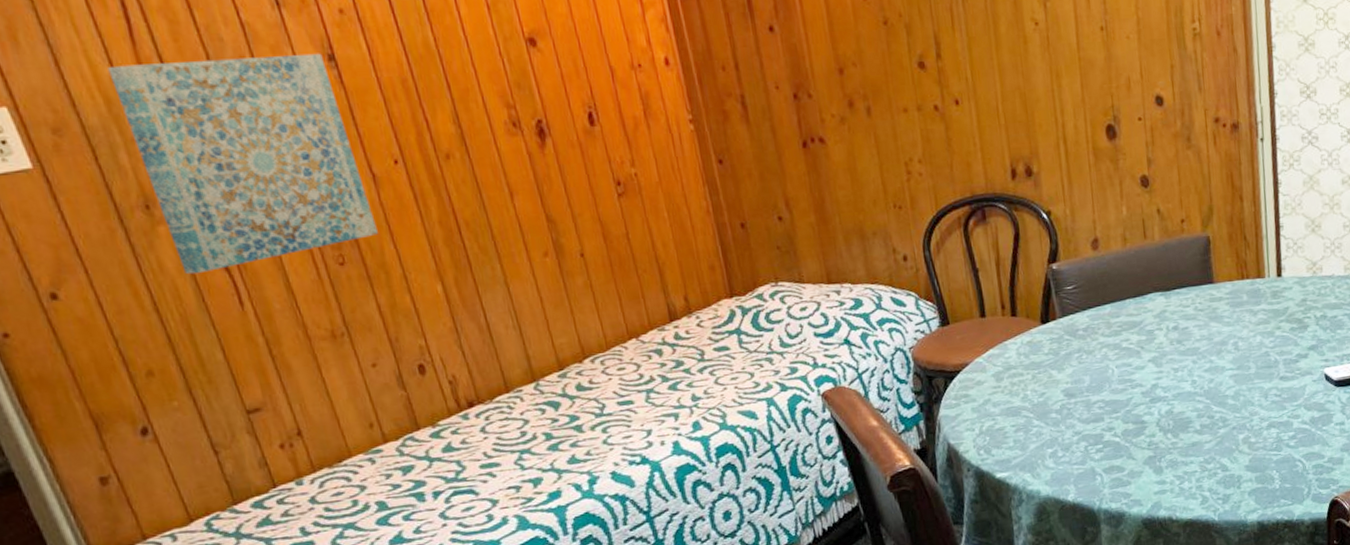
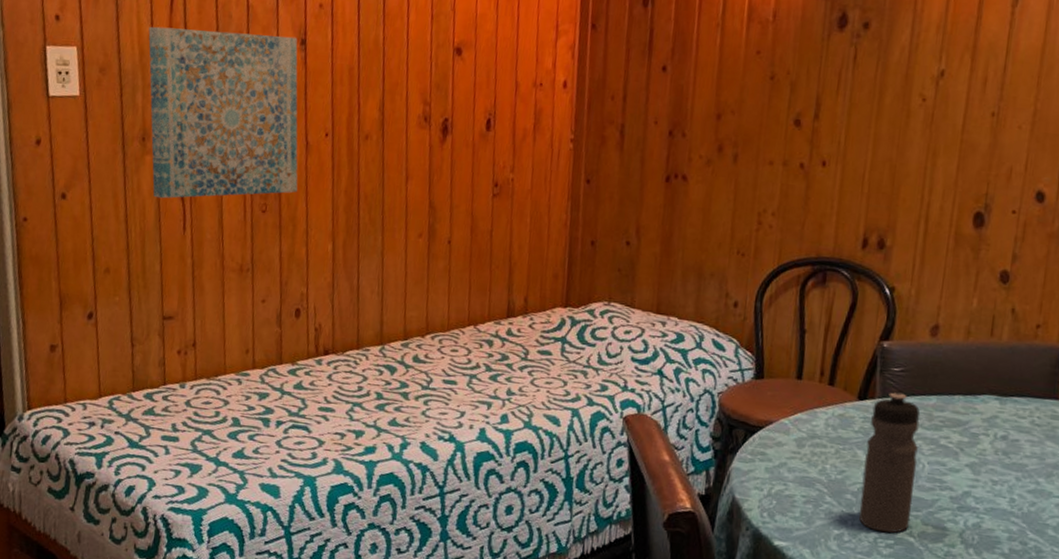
water bottle: none [1056,308,1113,441] -> present [858,392,920,533]

